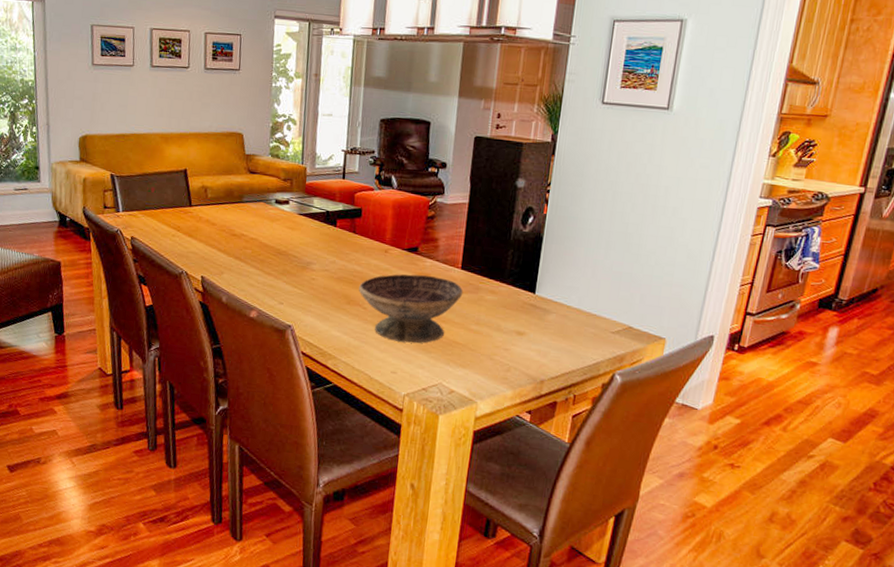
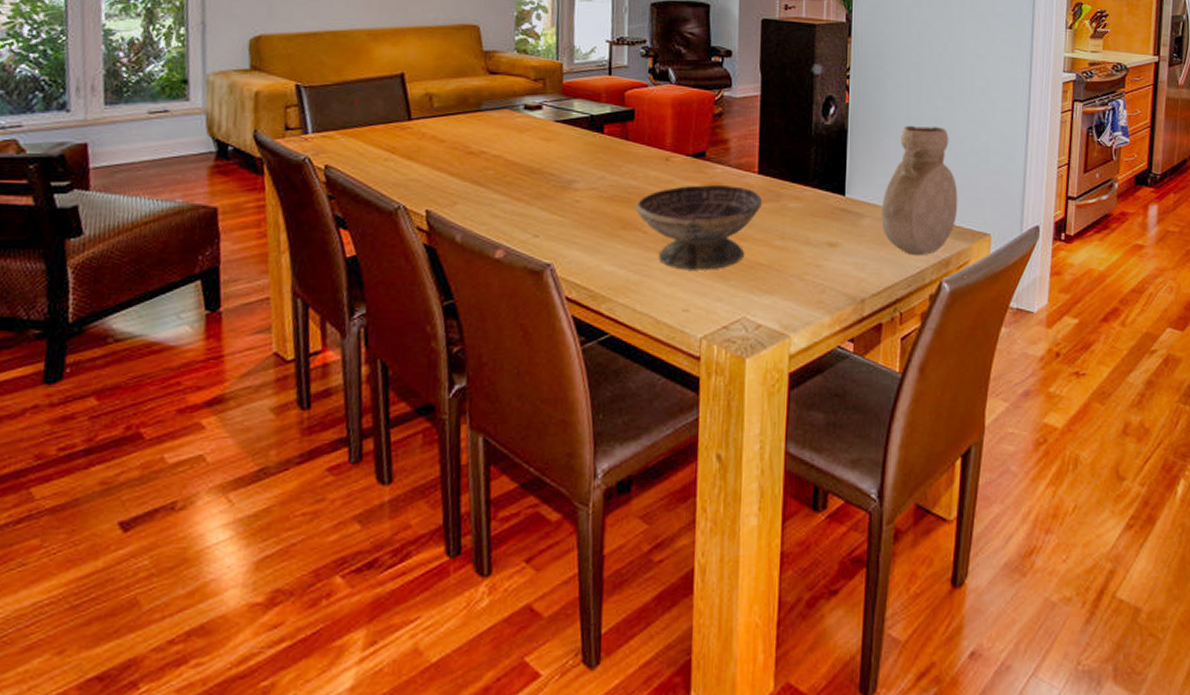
vase: none [565,237,640,351] -> present [881,125,958,256]

